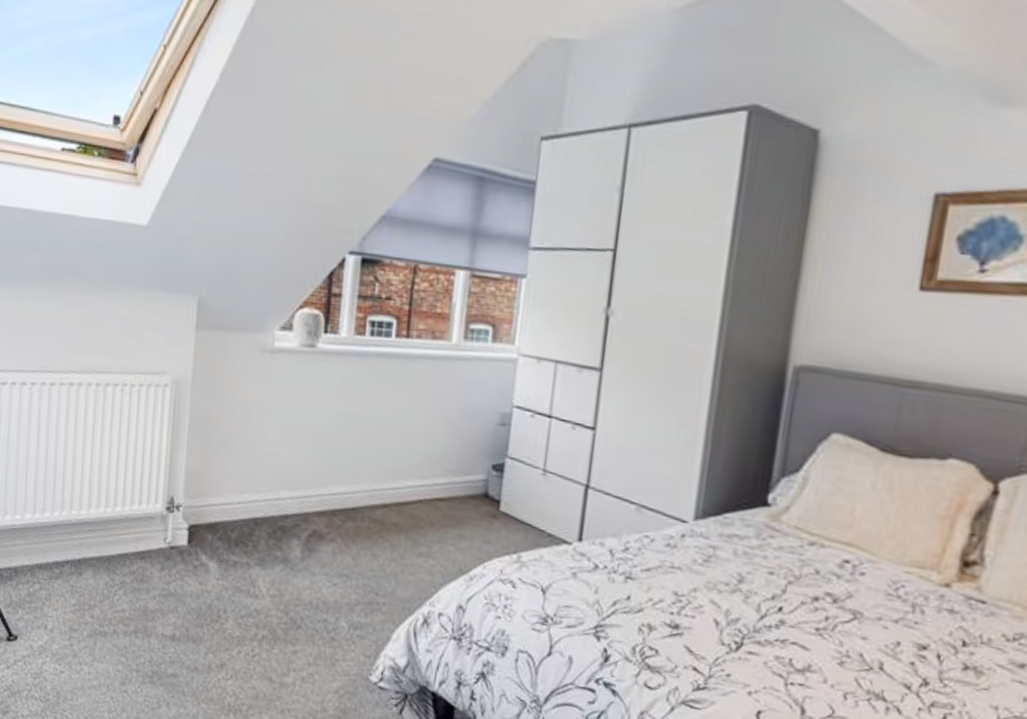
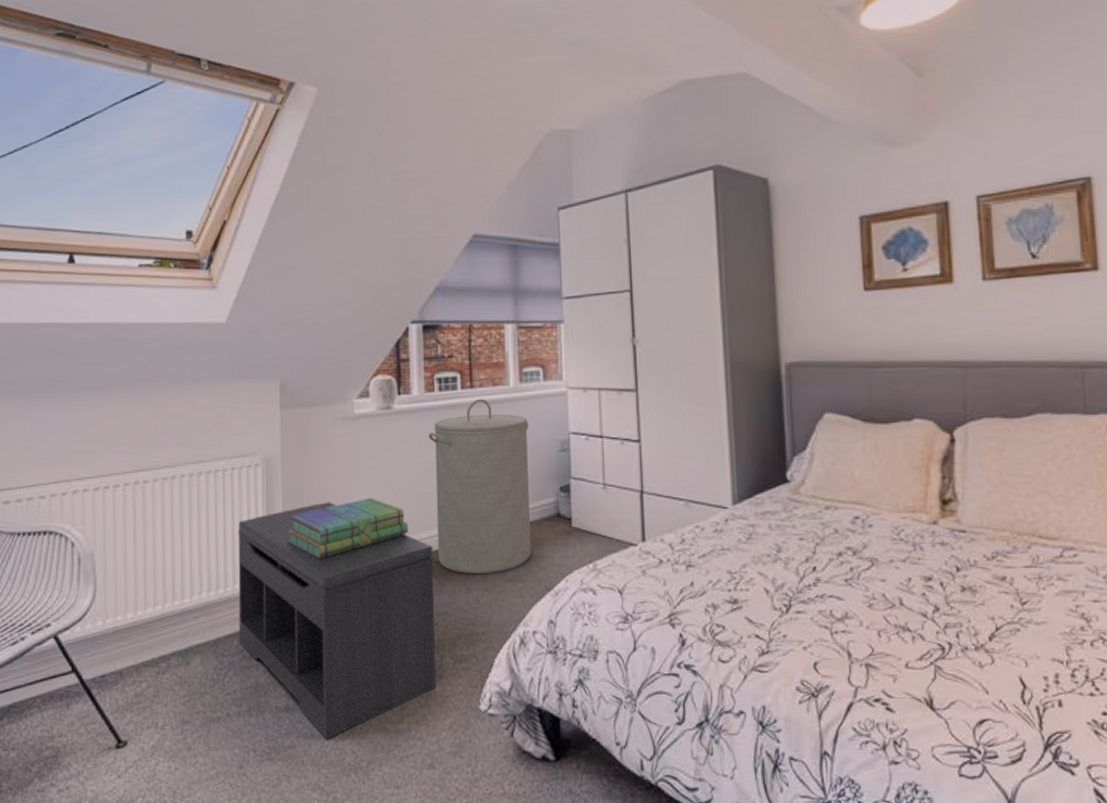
bench: none [131,436,342,677] -> present [238,502,437,740]
stack of books: none [189,440,319,495] -> present [287,498,409,558]
laundry hamper: none [345,351,468,545] -> present [428,398,532,575]

